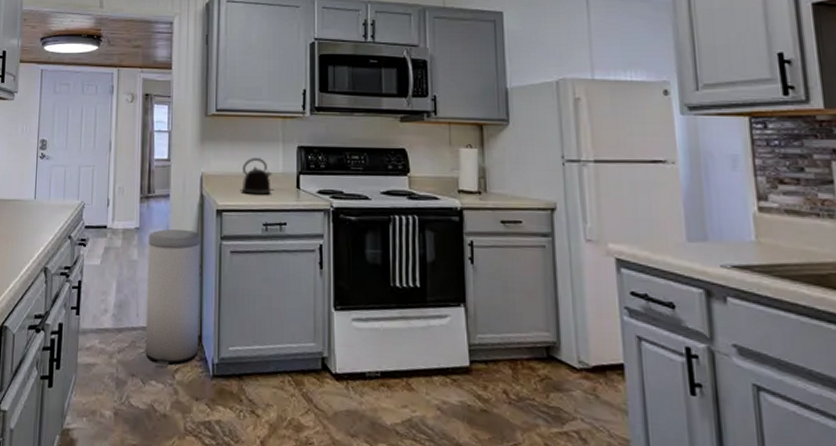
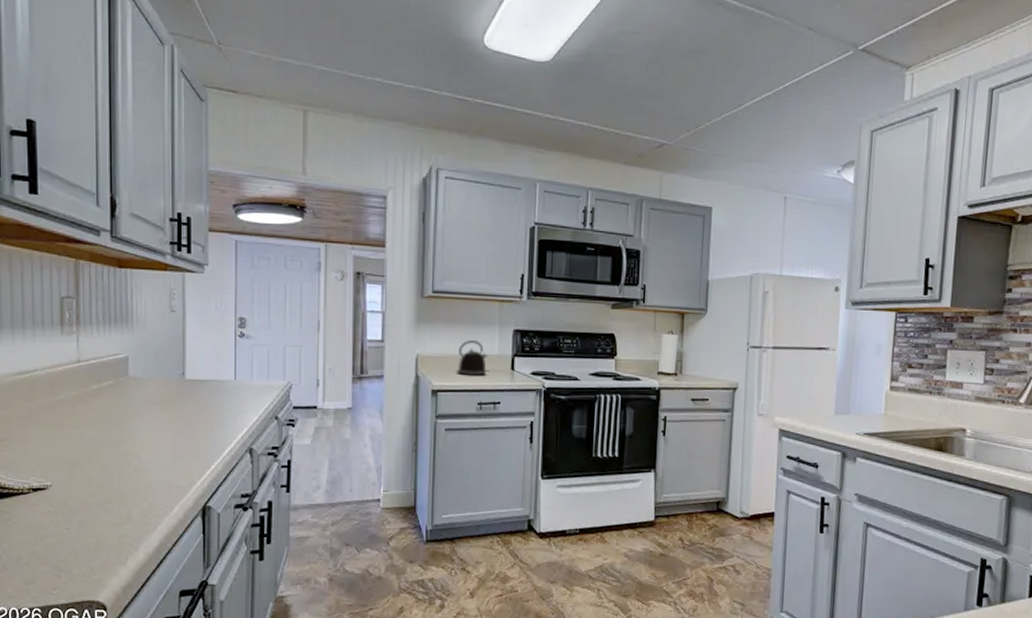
pedal bin: present [145,229,200,369] -> none [359,408,415,537]

